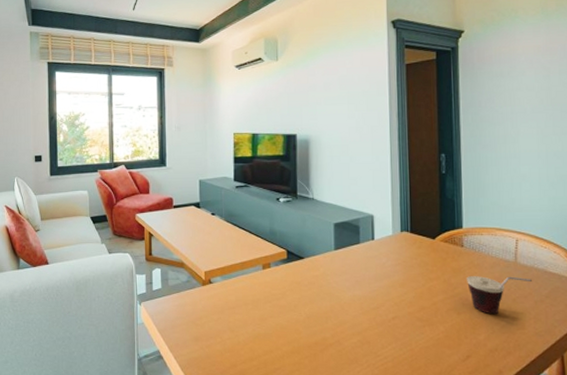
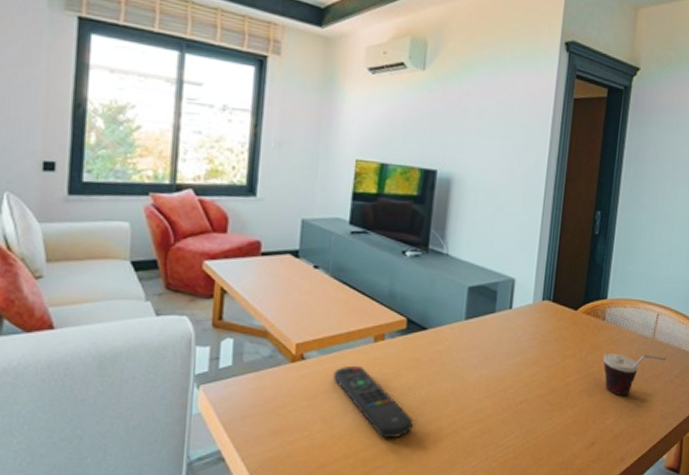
remote control: none [235,287,302,346] -> present [333,365,414,439]

